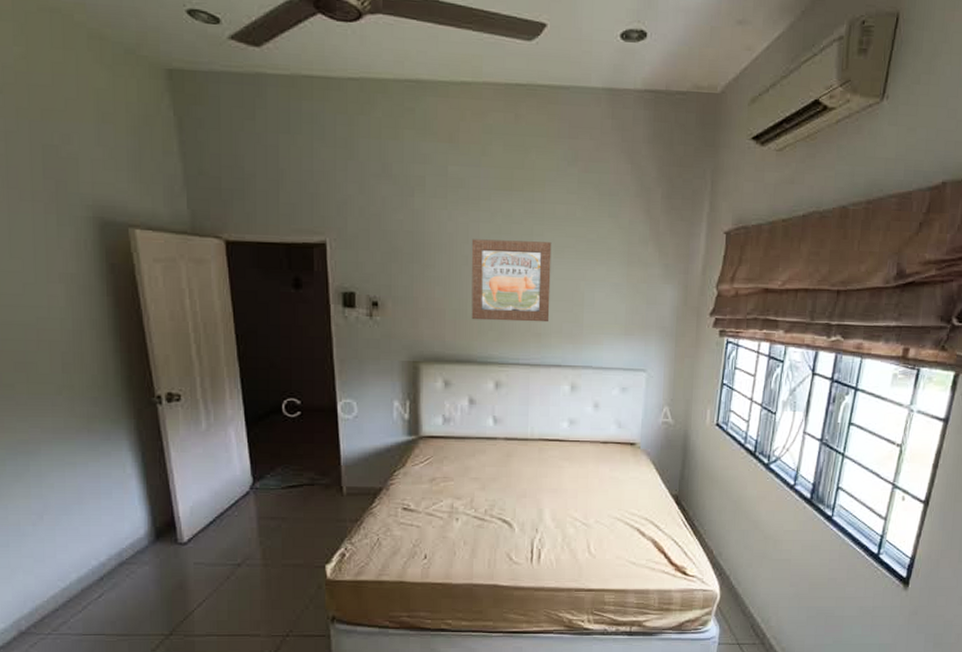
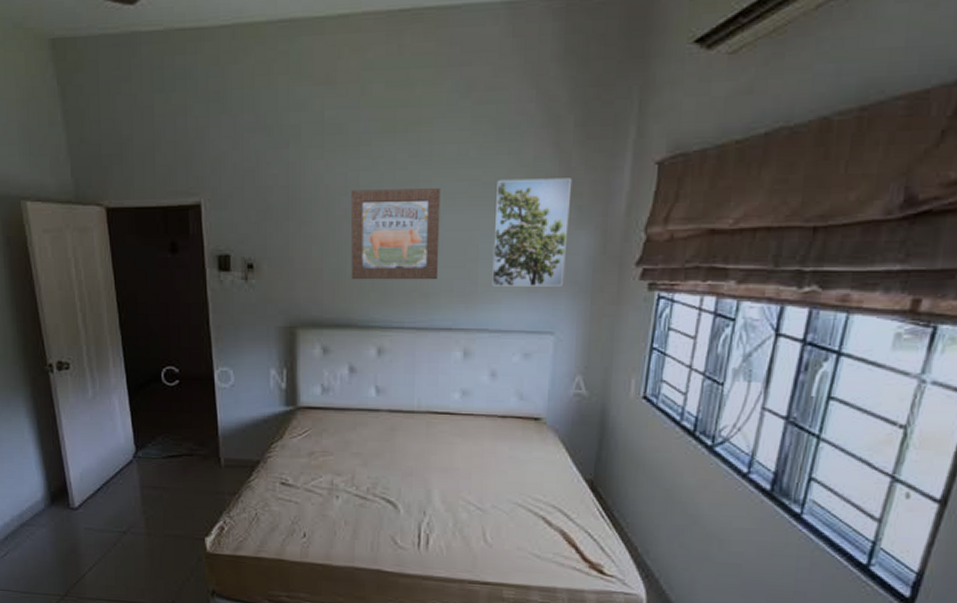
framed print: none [595,238,660,331] -> present [492,178,572,287]

